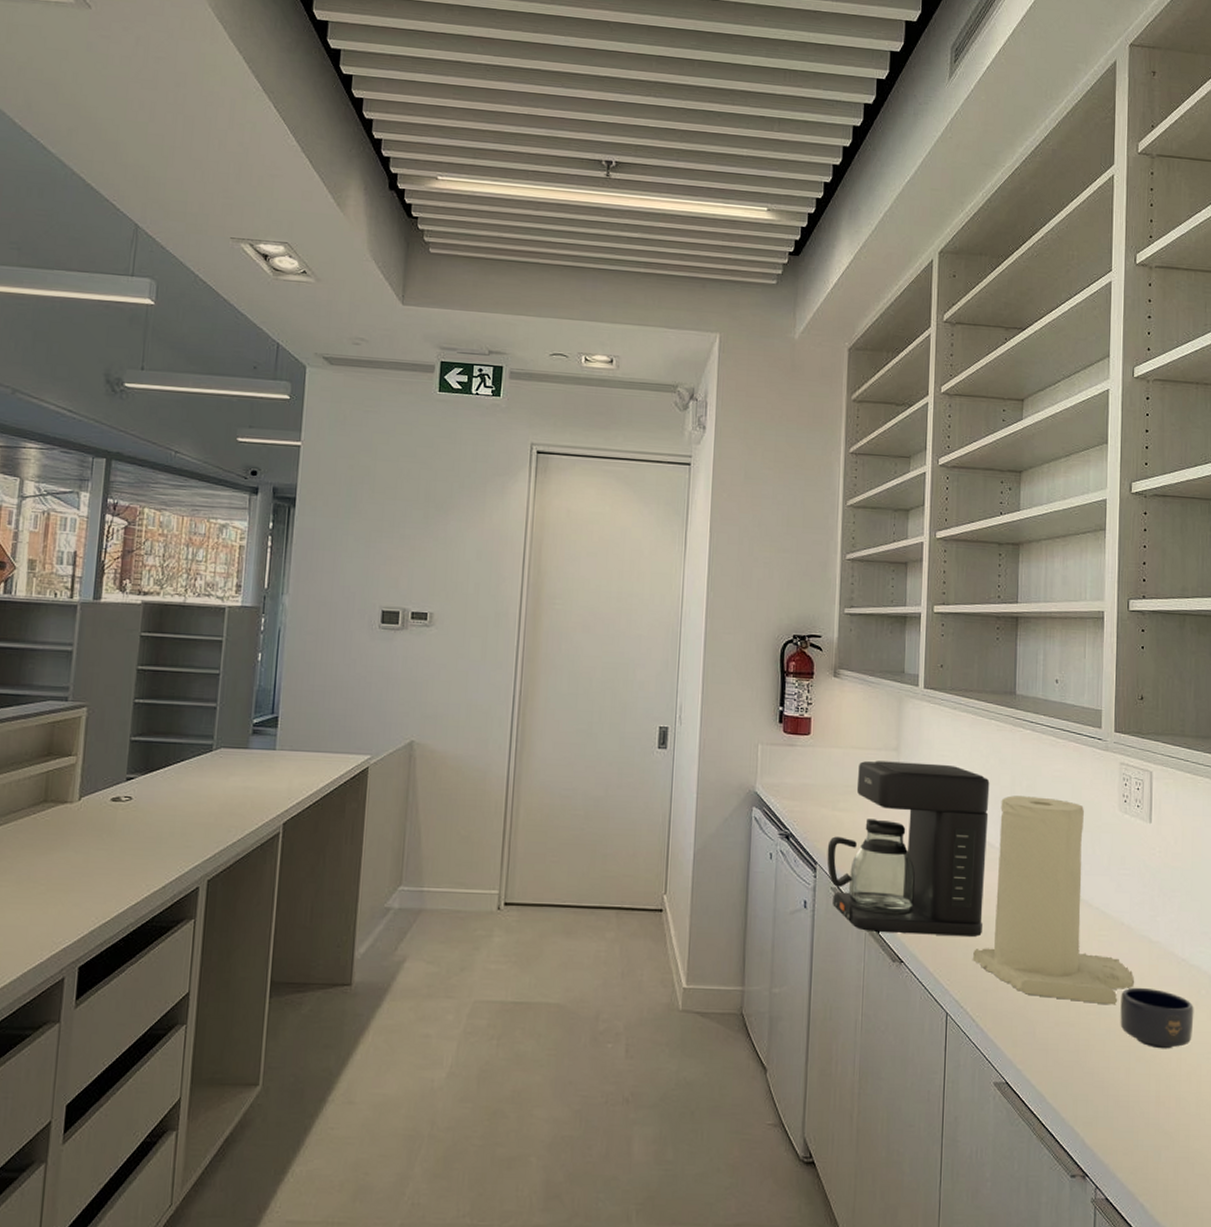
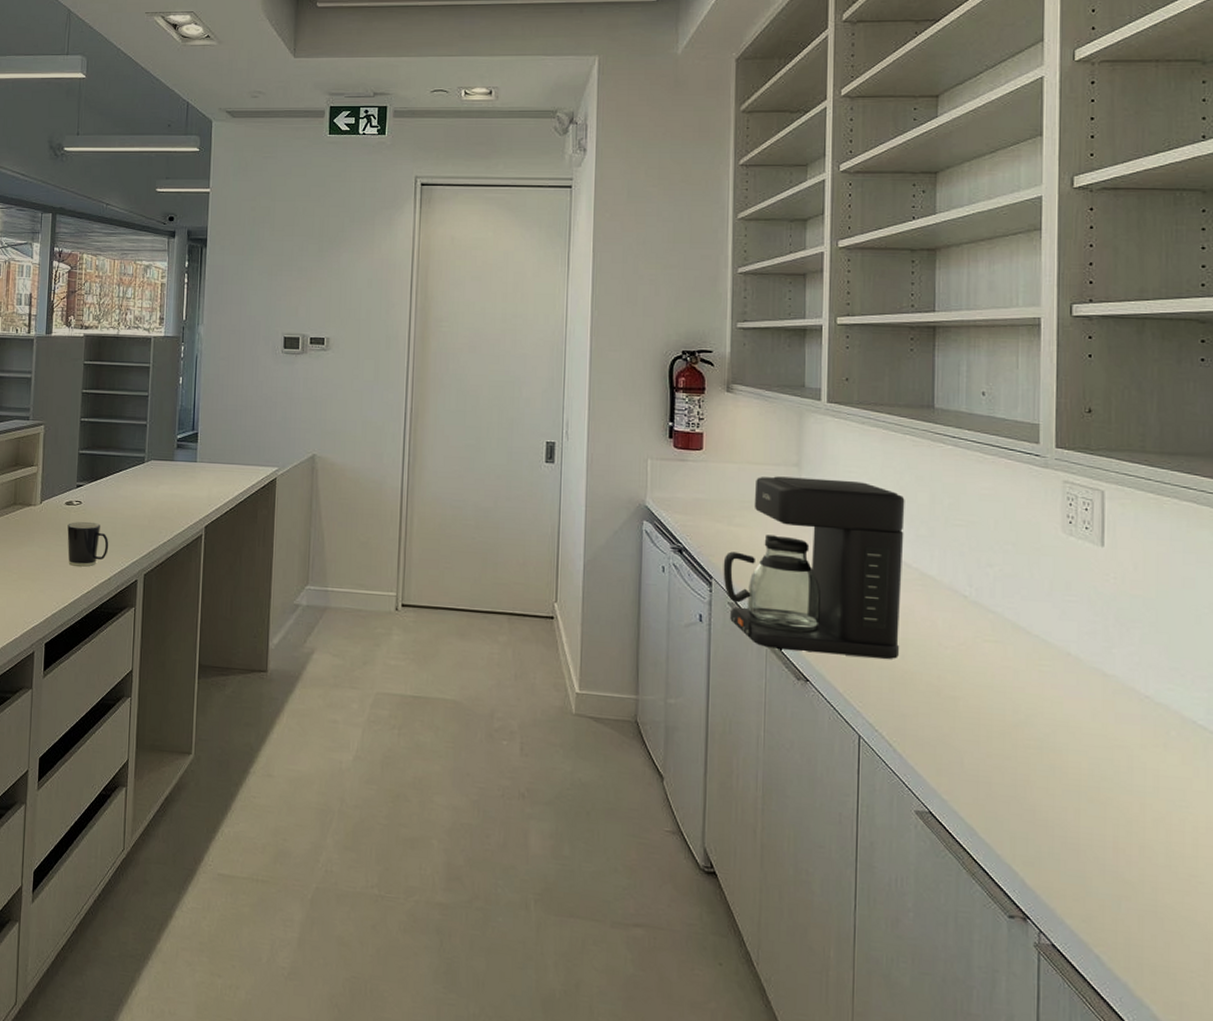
mug: none [112,820,165,874] -> present [67,521,109,567]
paper towel: present [972,795,1135,1005] -> none [887,514,1085,741]
mug: present [1120,987,1194,1049] -> none [1067,722,1162,793]

